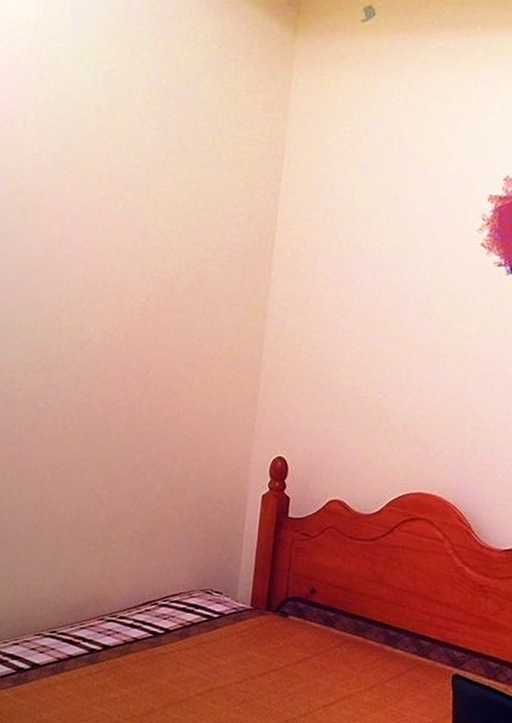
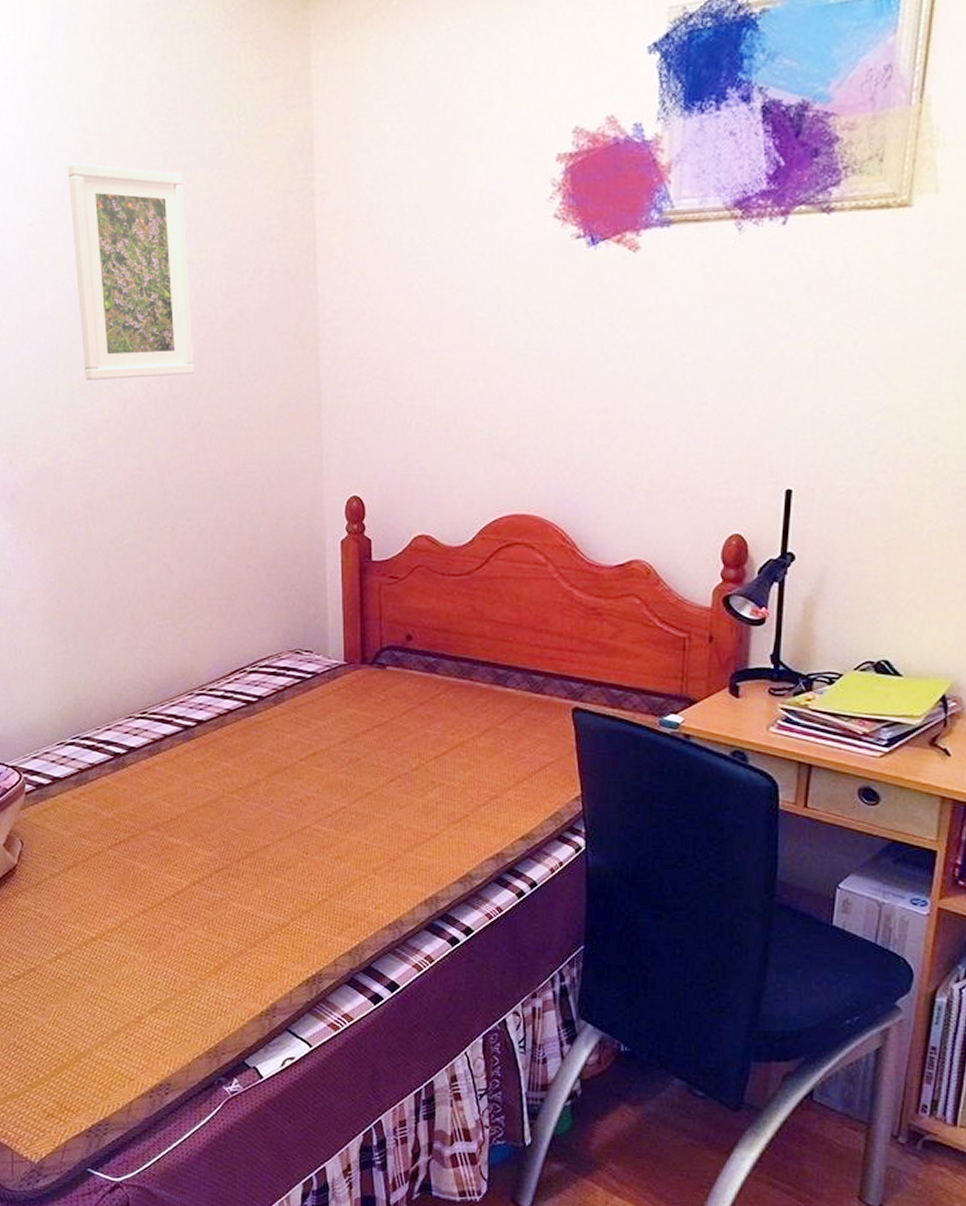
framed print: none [49,131,167,329] -> present [67,163,195,380]

